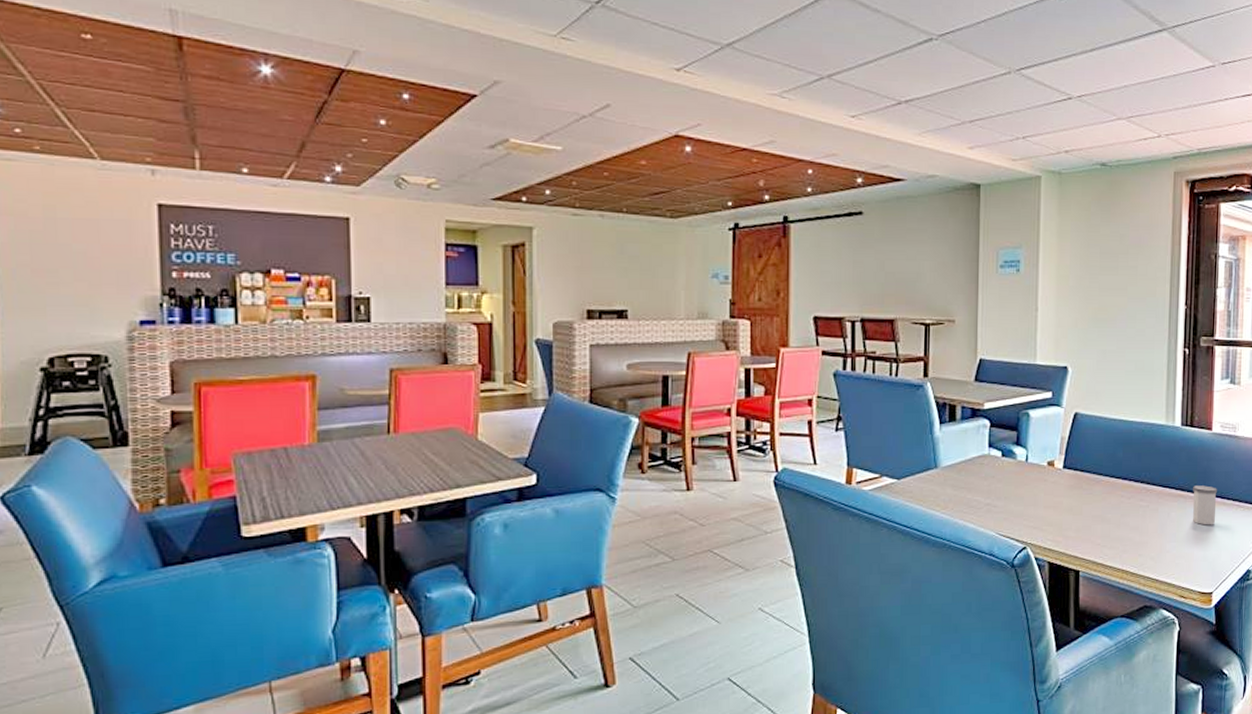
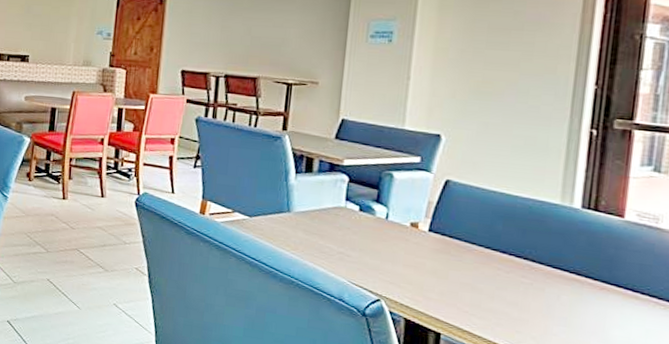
salt shaker: present [1193,485,1217,525] -> none [591,272,627,318]

